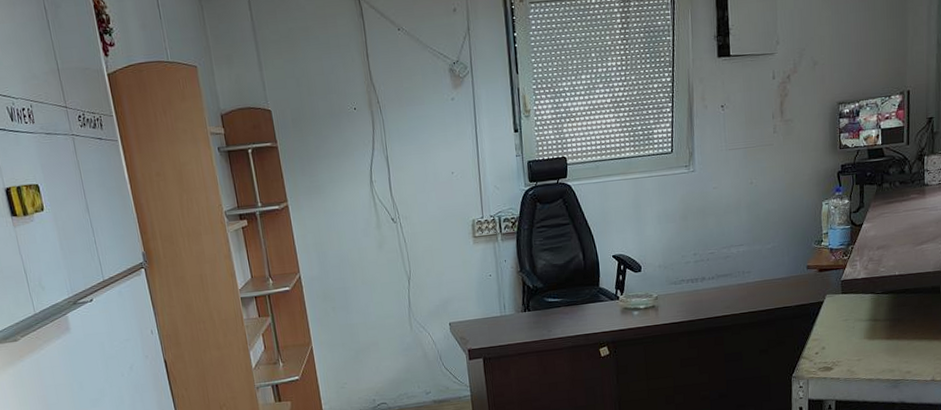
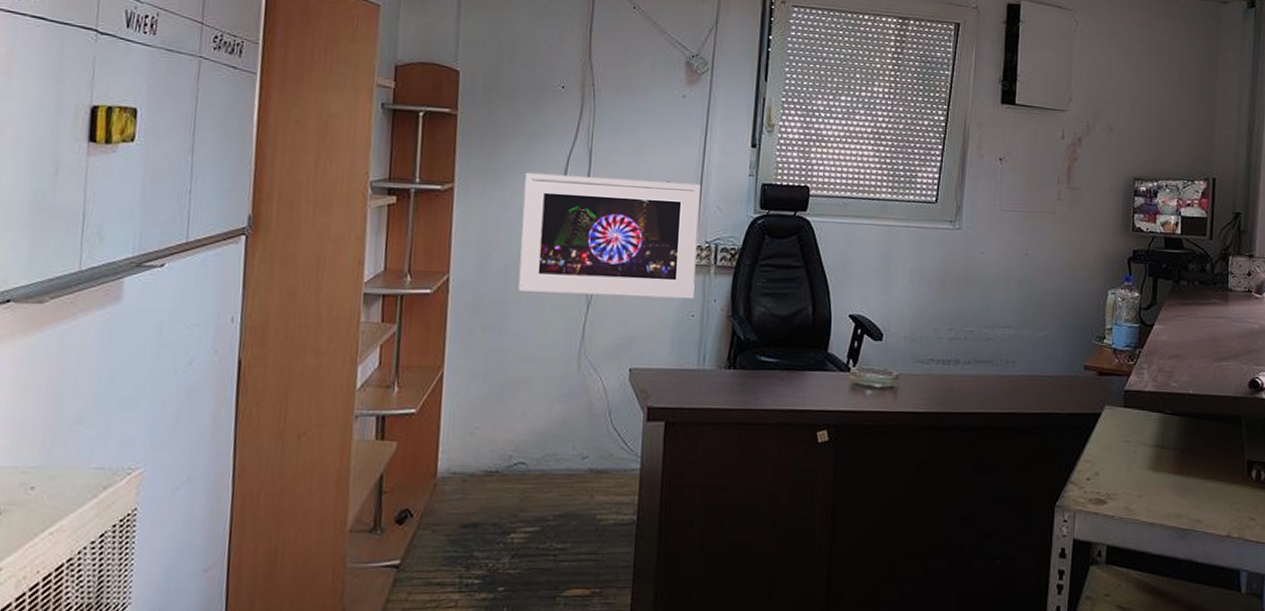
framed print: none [340,170,489,279] -> present [518,172,701,299]

